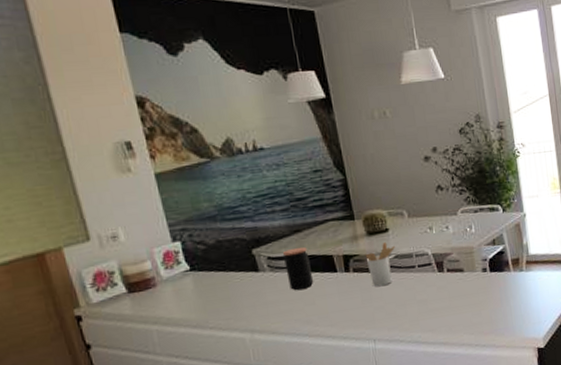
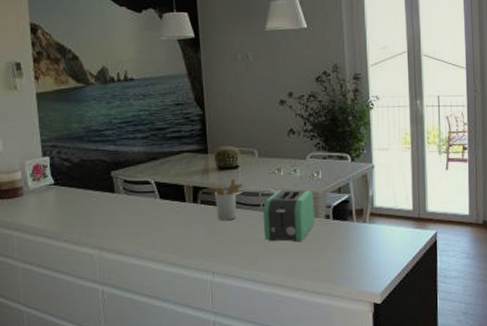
coffee jar: present [282,246,314,290] -> none [137,174,163,214]
toaster: none [418,245,472,301] -> present [263,190,315,242]

